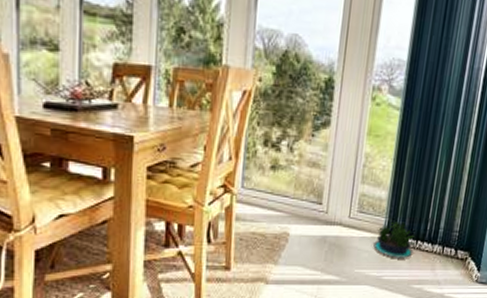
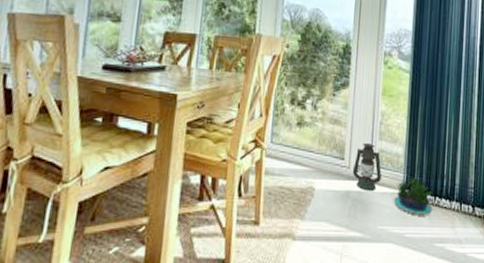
lantern: none [330,186,362,236] -> present [352,142,382,192]

